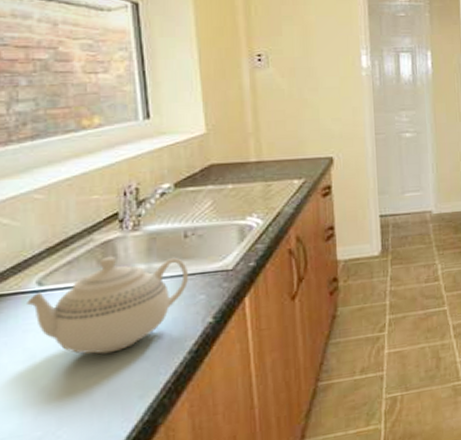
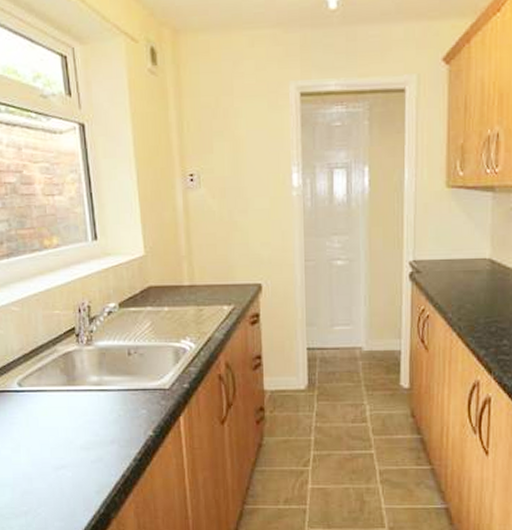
teapot: present [27,256,189,354] -> none [11,366,133,451]

